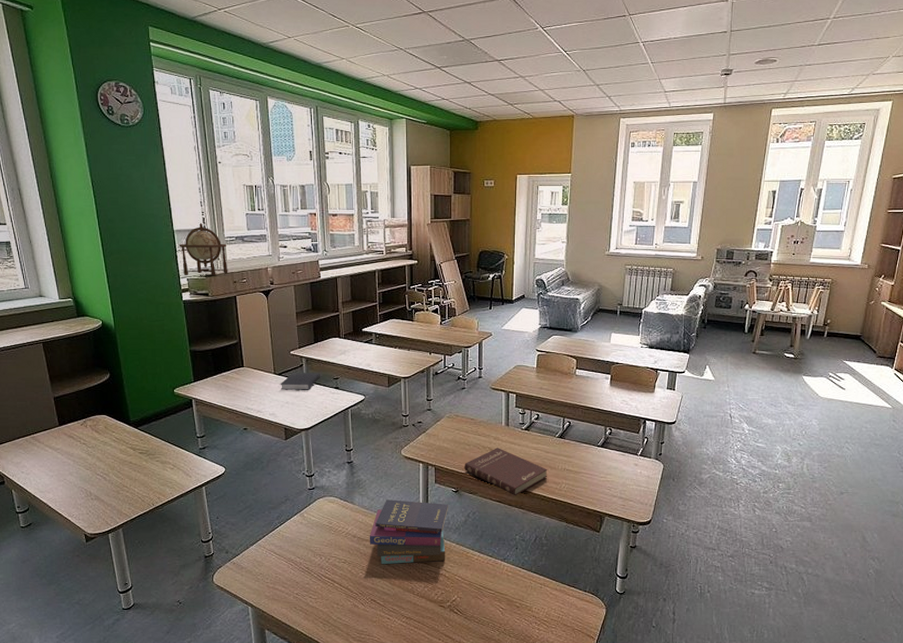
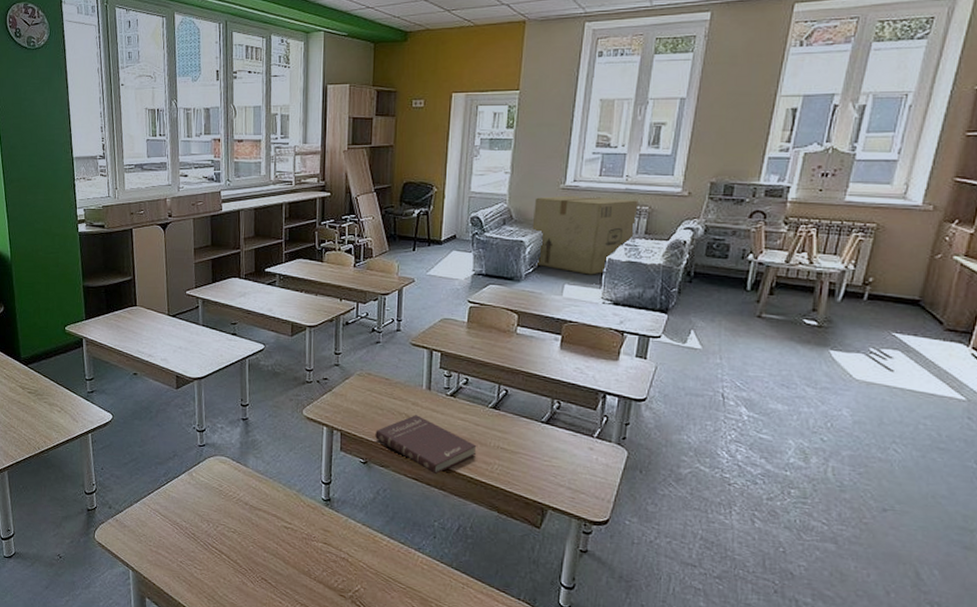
globe: present [179,222,228,276] -> none [77,149,126,207]
book: present [280,373,320,390] -> none [173,315,217,335]
books: present [369,499,449,565] -> none [262,465,356,543]
cardboard box: none [585,260,665,325] -> present [532,195,638,275]

